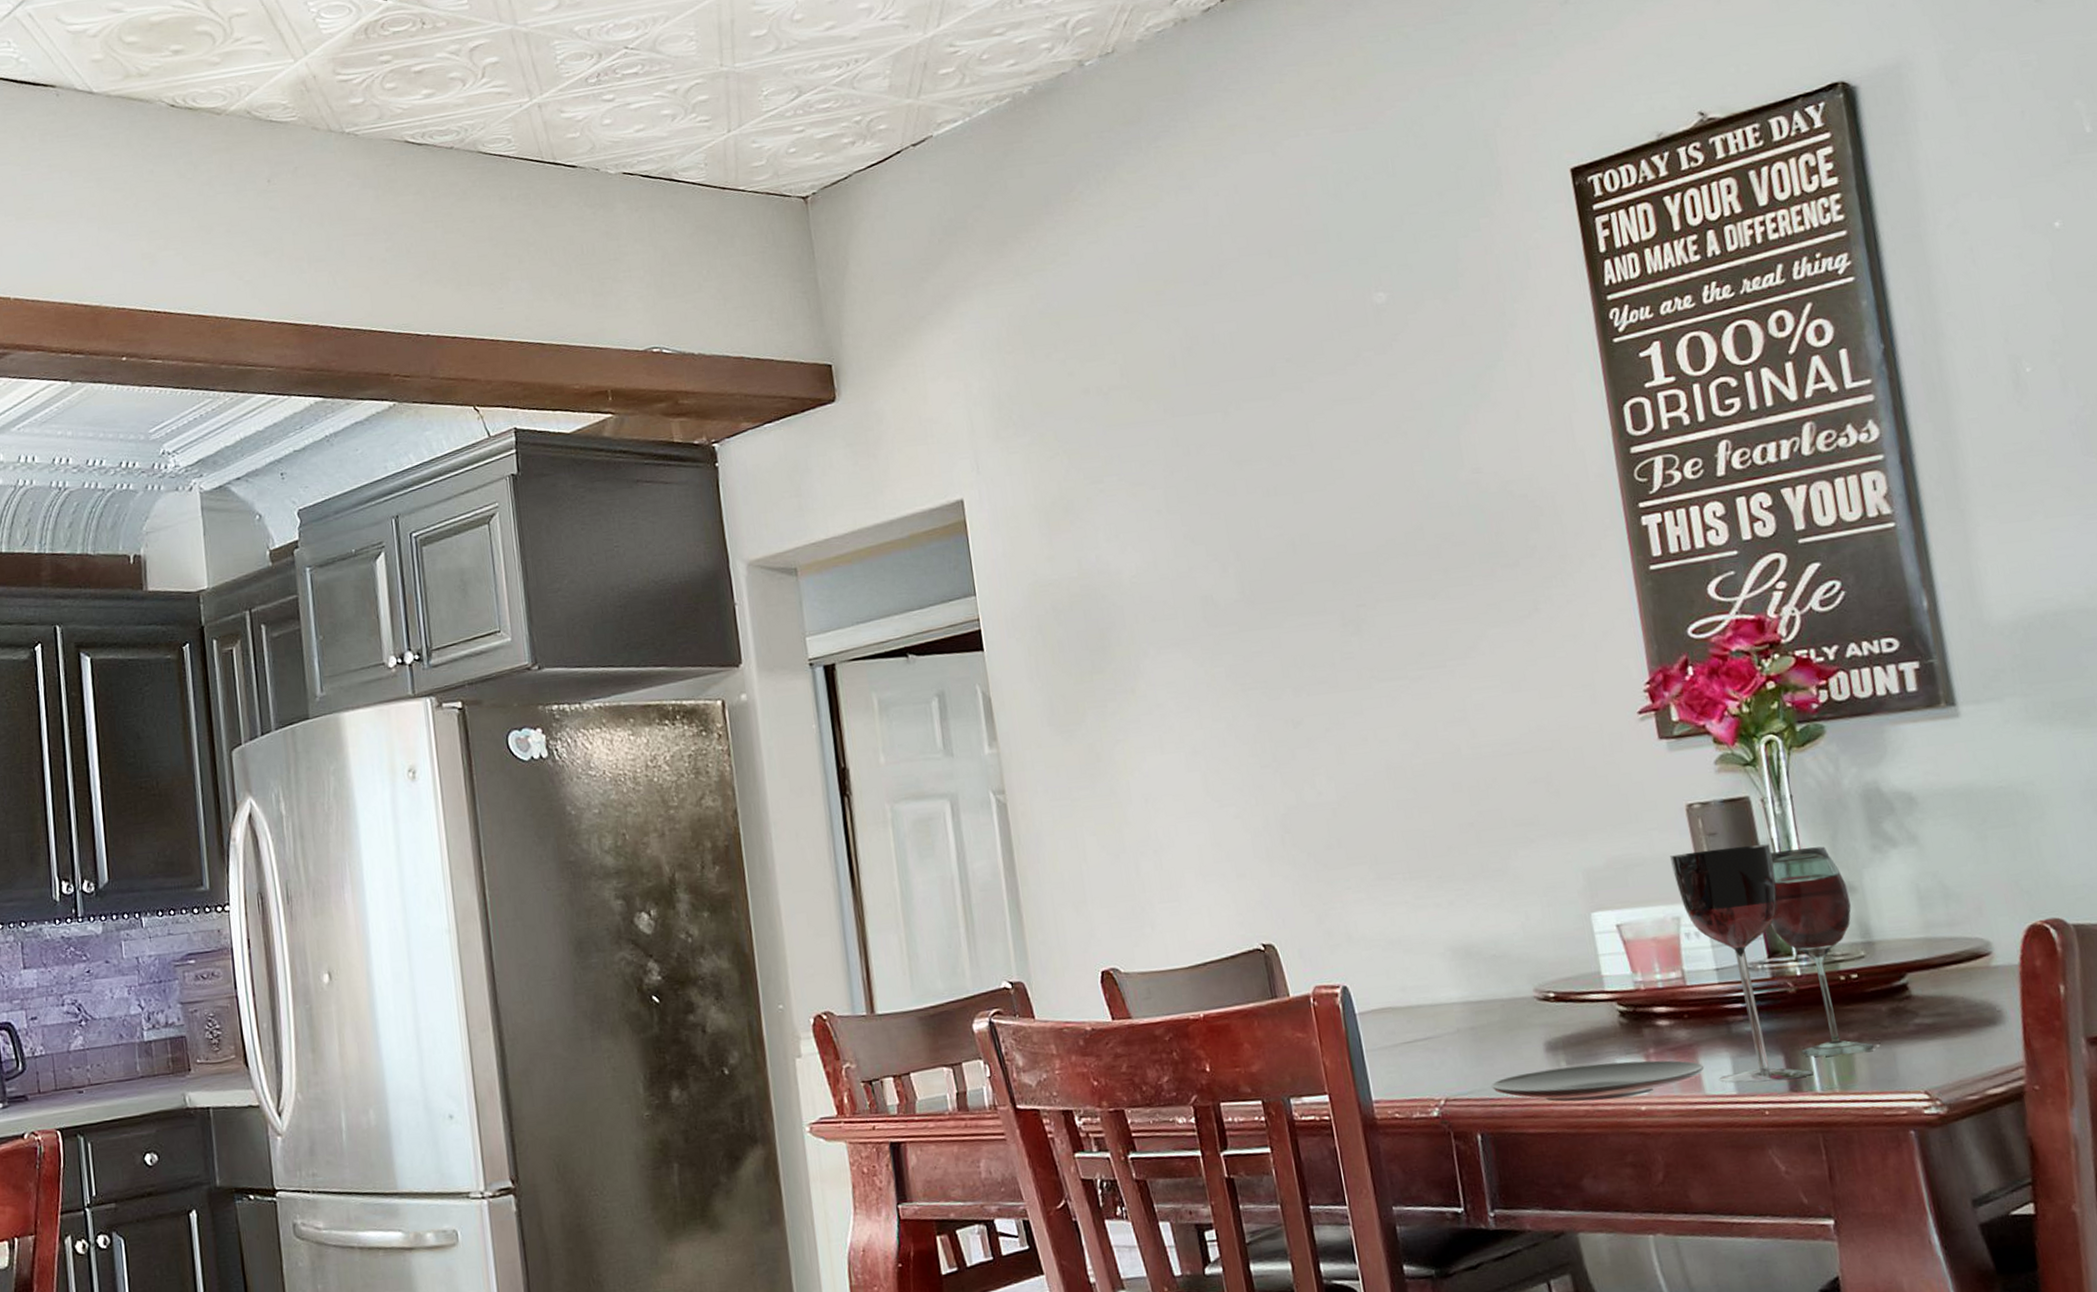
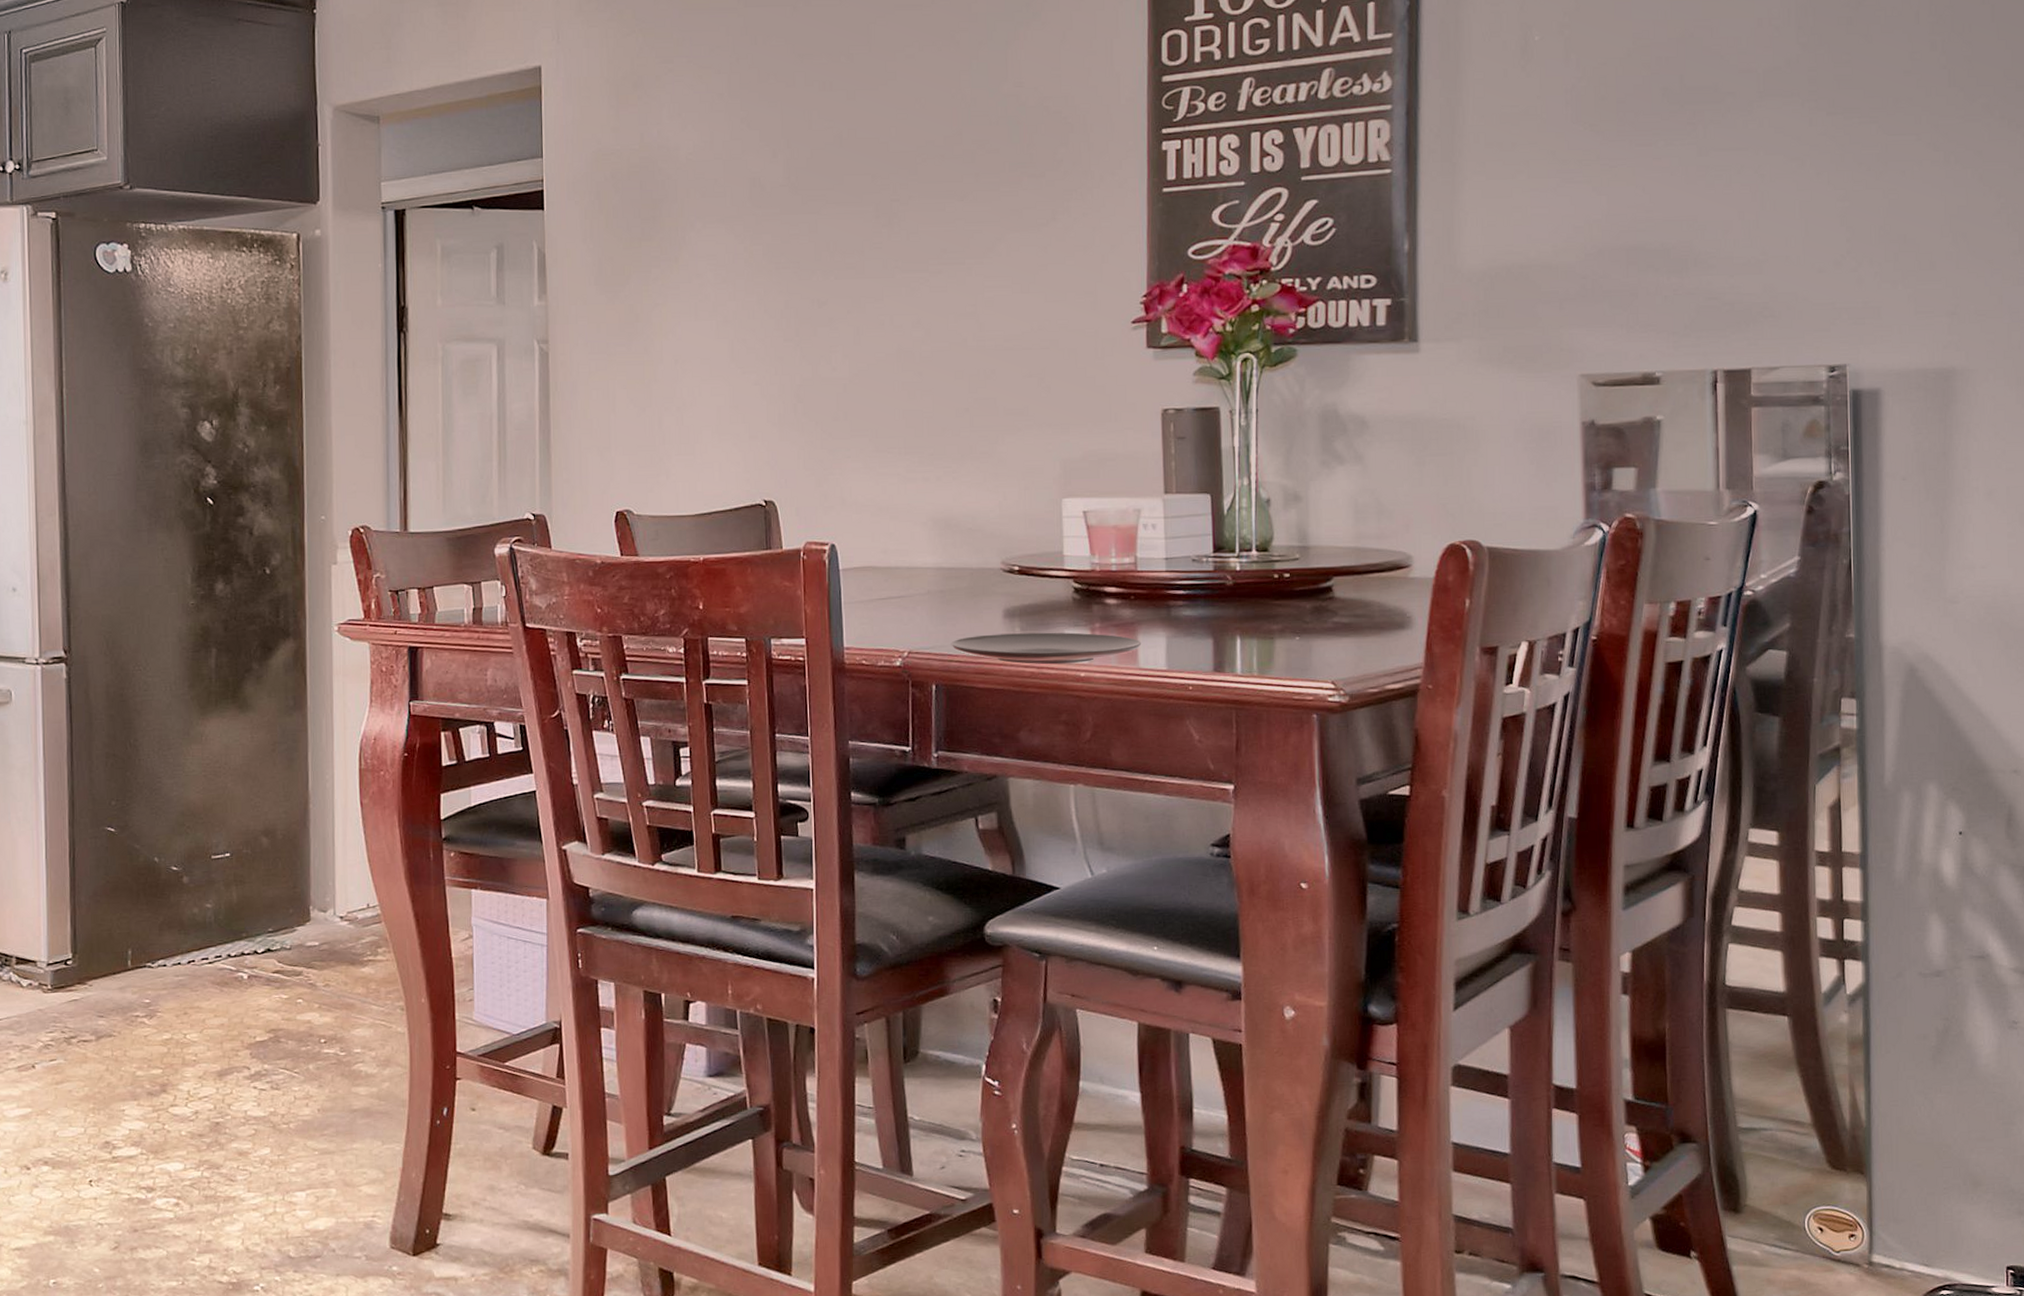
wineglass: present [1669,844,1813,1083] -> none [1139,451,1237,661]
wineglass: present [1770,846,1874,1057] -> none [1220,458,1295,644]

